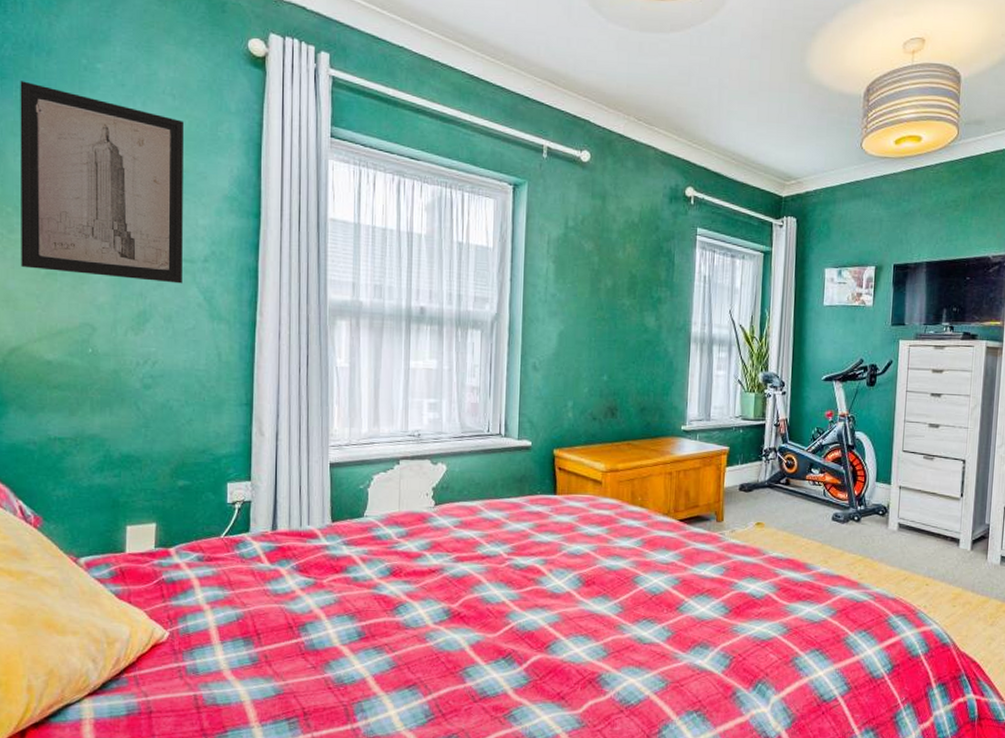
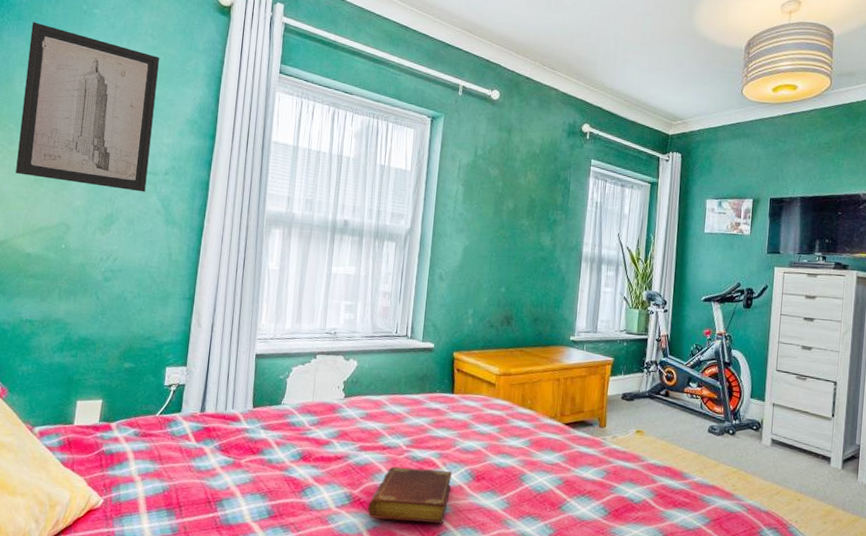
book: none [469,576,560,634] -> present [368,466,453,524]

